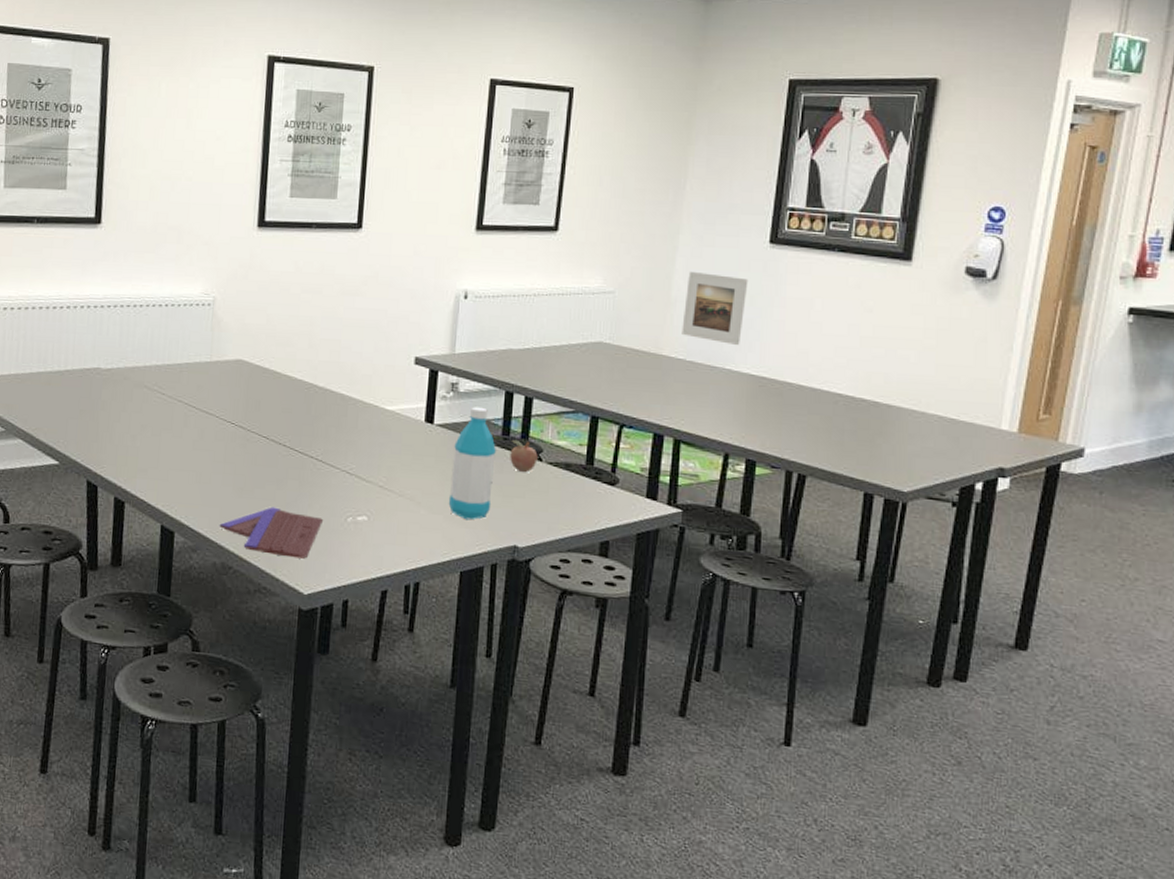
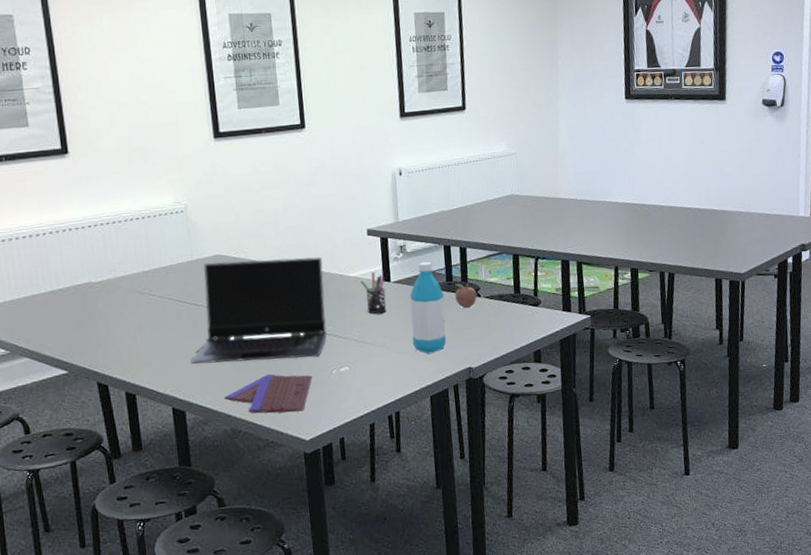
laptop computer: none [190,366,357,498] -> present [191,257,327,364]
pen holder: none [398,408,428,460] -> present [361,271,387,314]
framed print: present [681,272,749,345] -> none [569,128,615,182]

